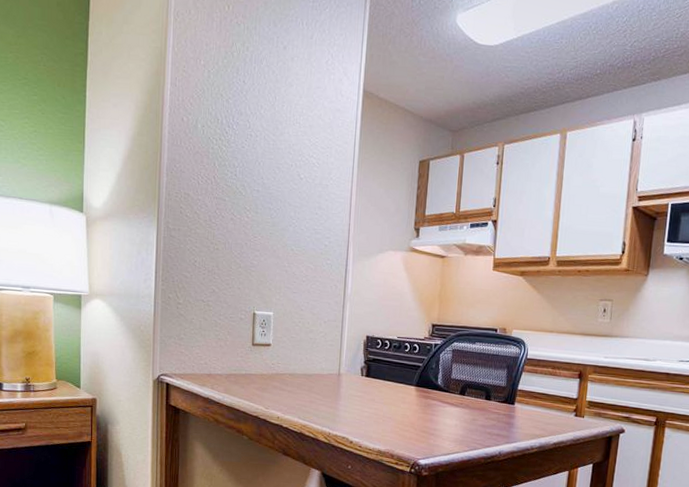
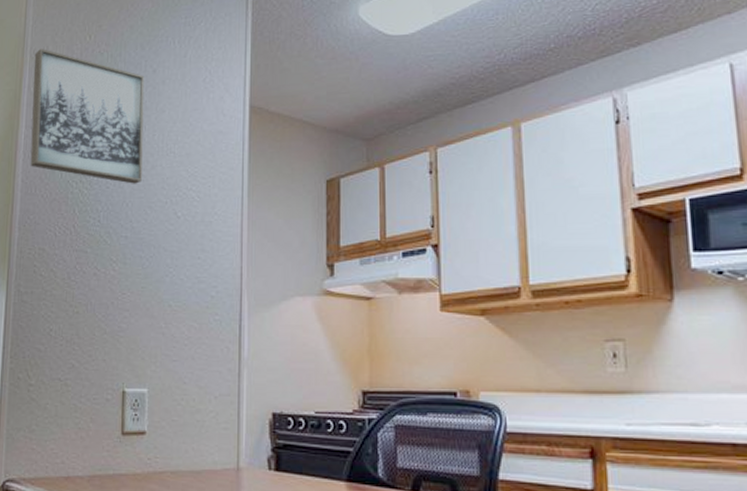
wall art: none [175,12,276,147] -> present [30,49,145,184]

